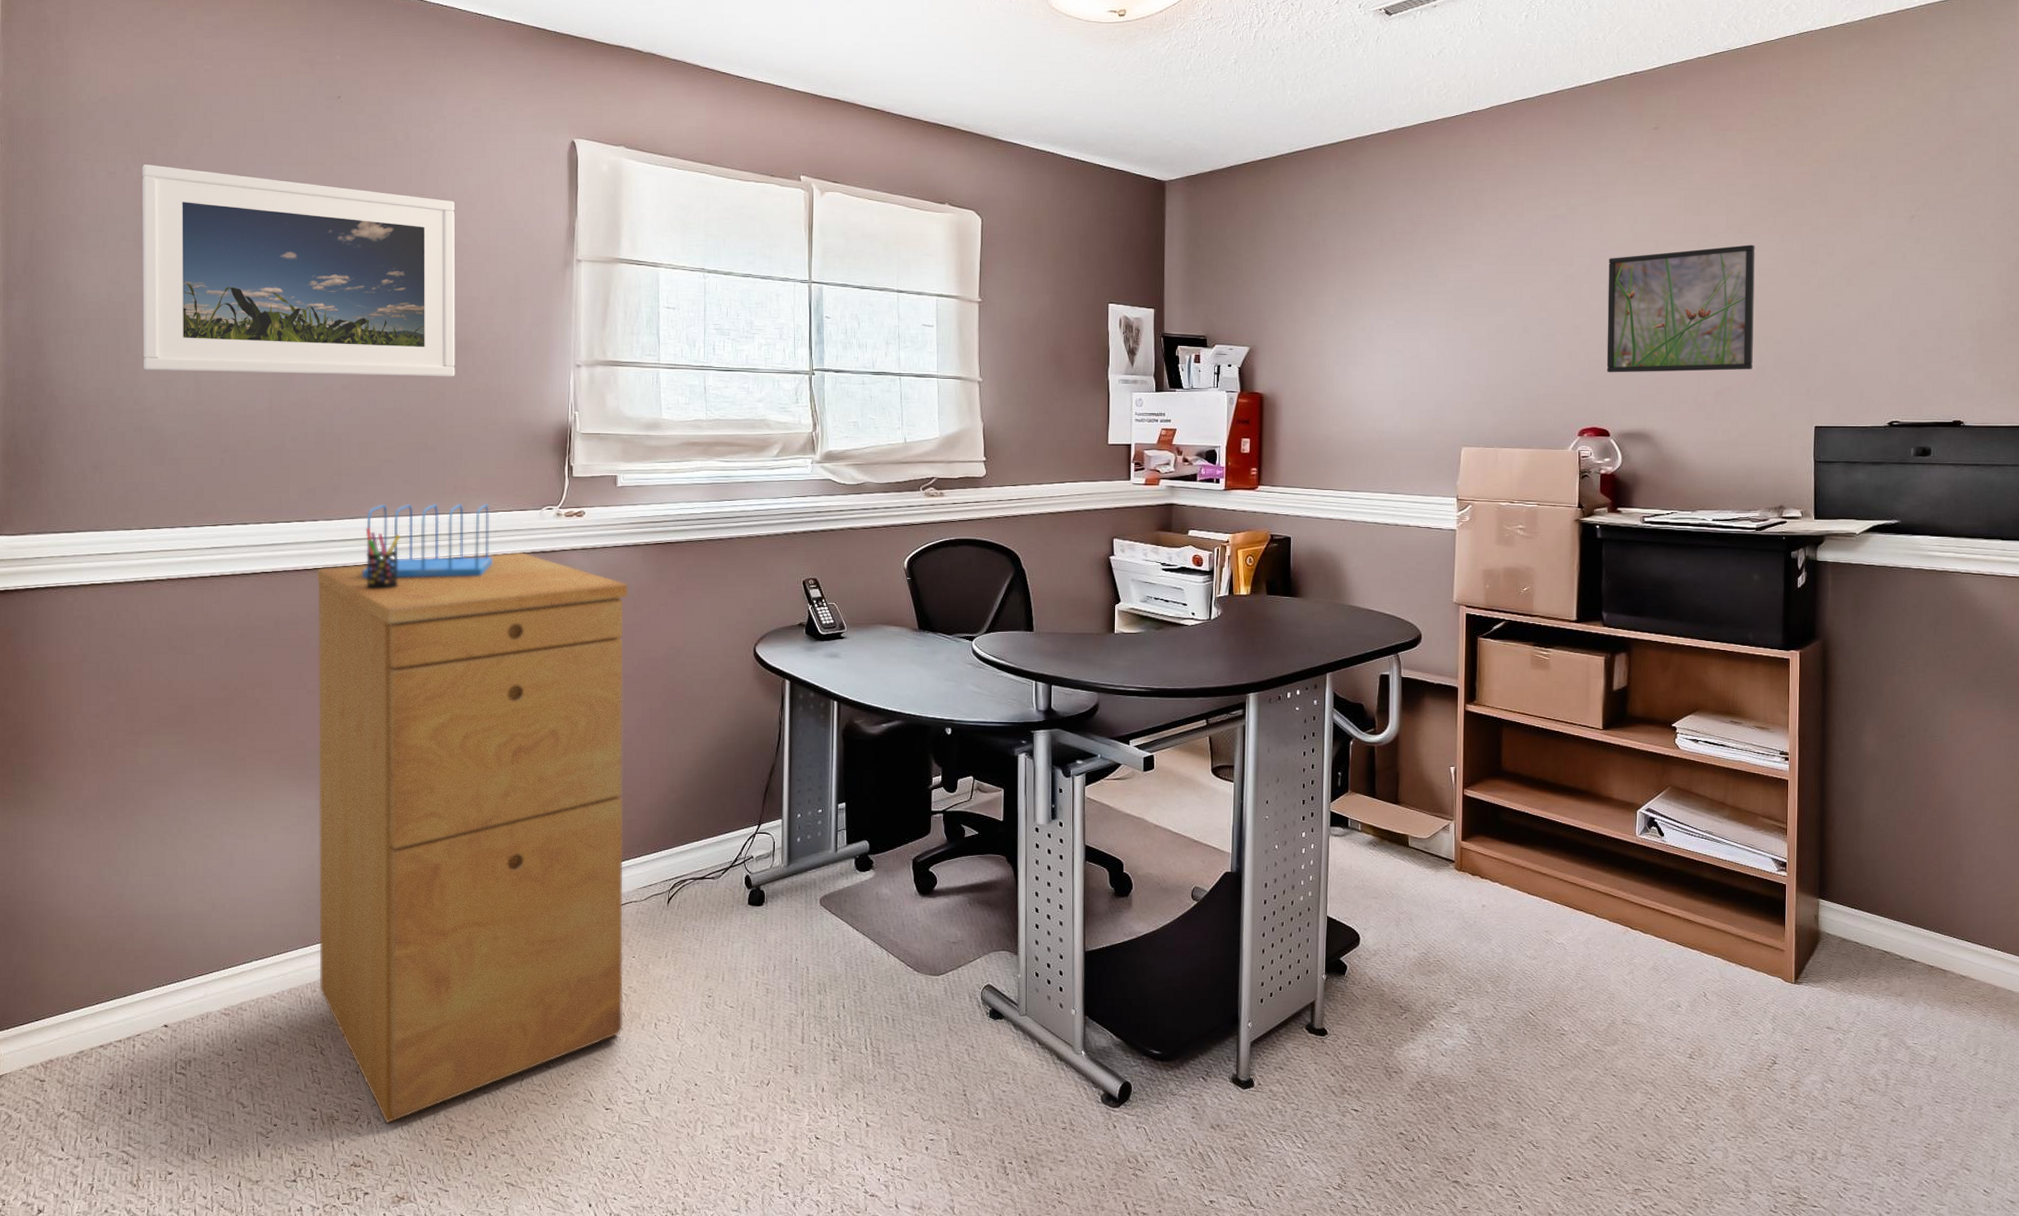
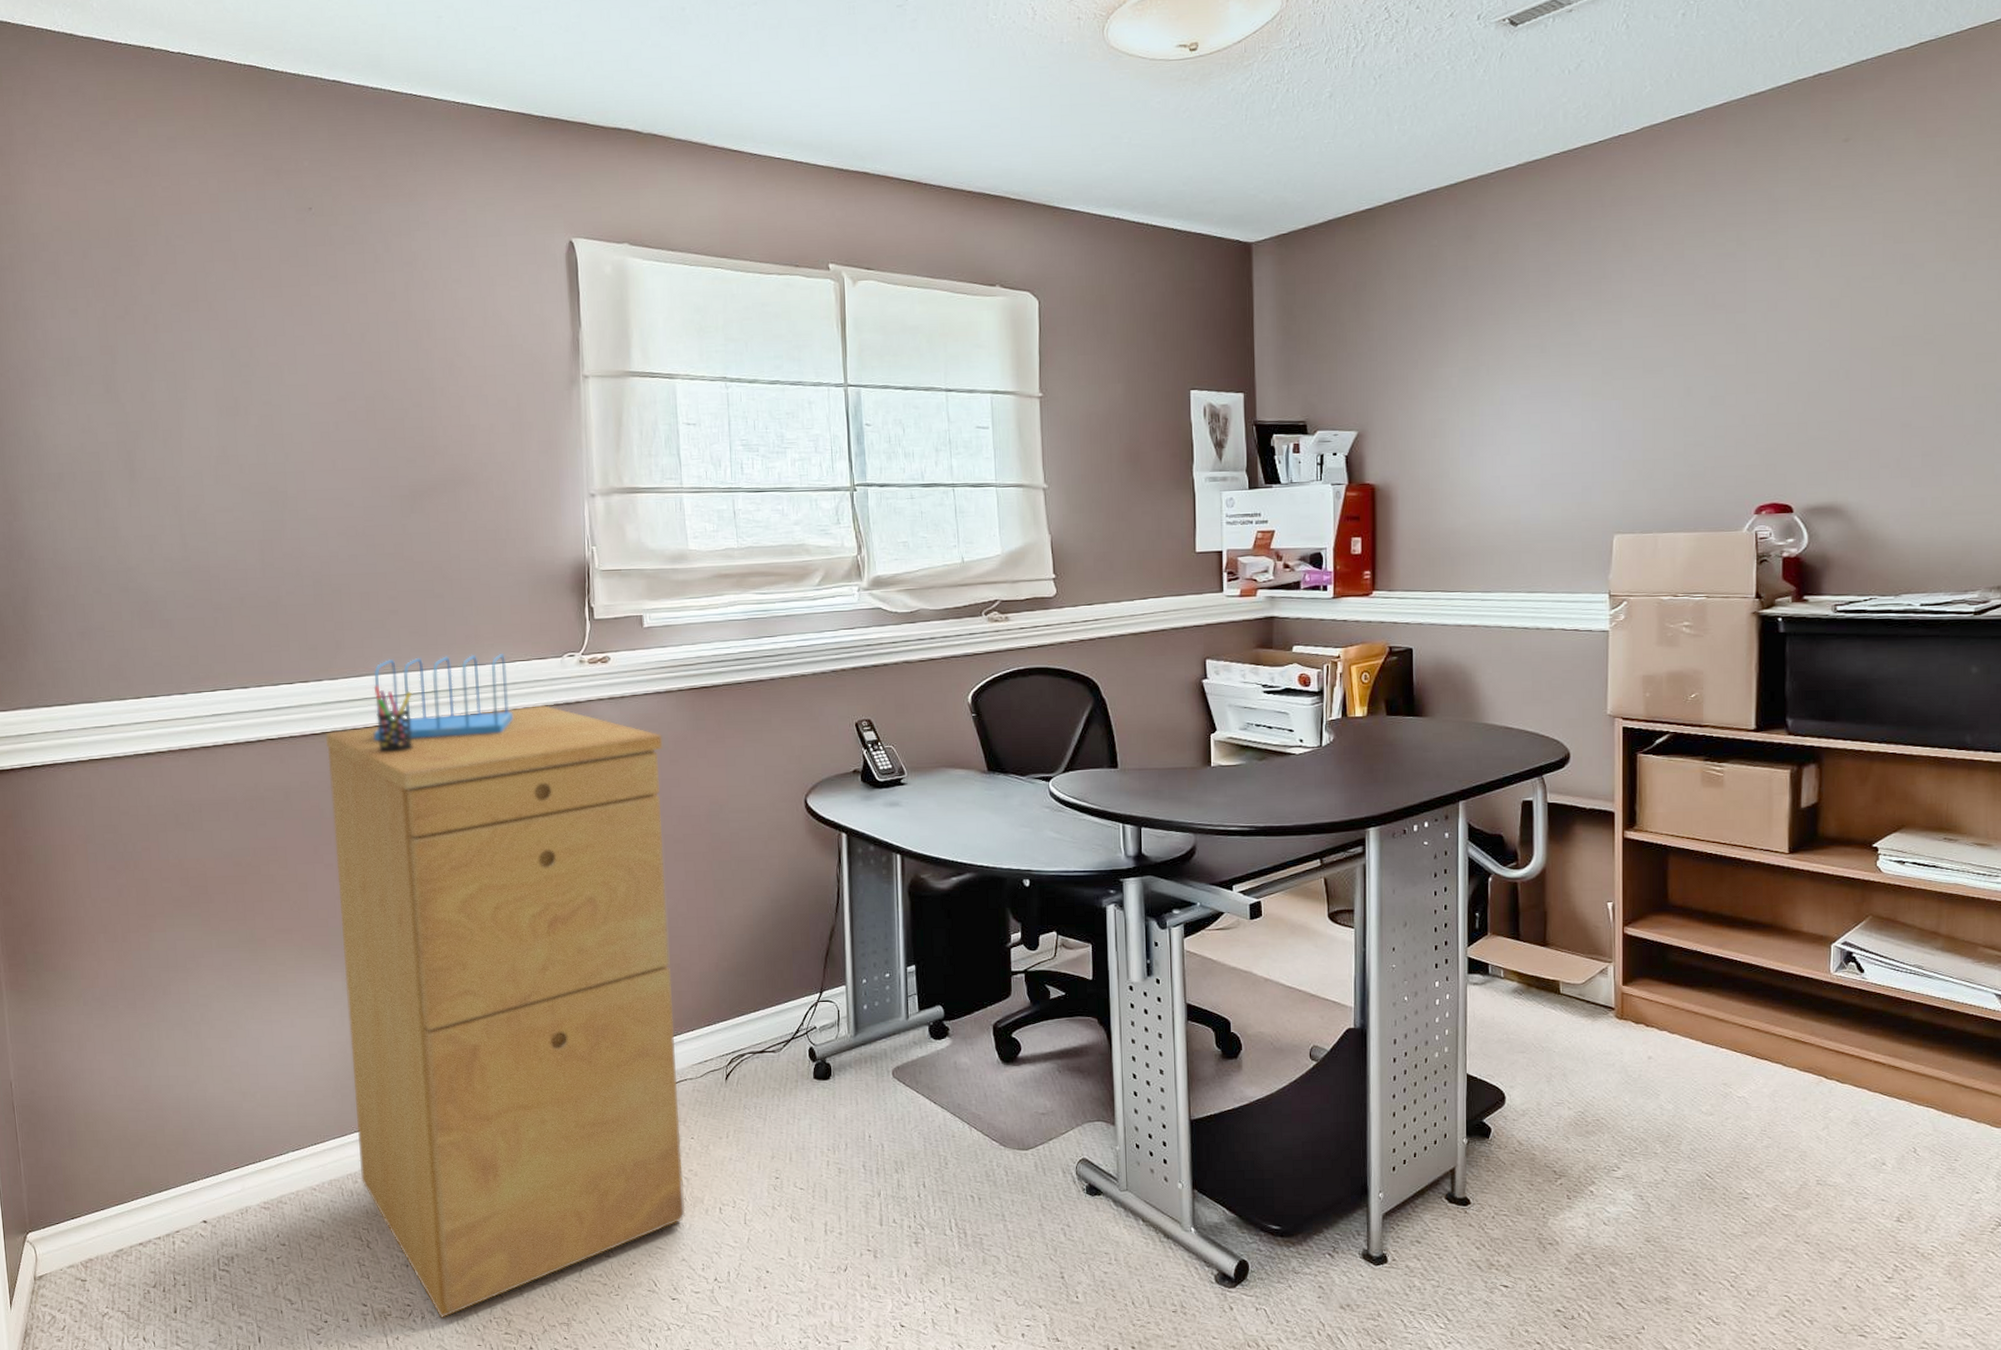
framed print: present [142,164,455,377] -> none [105,298,459,525]
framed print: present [1606,245,1755,373] -> none [1788,274,1972,438]

